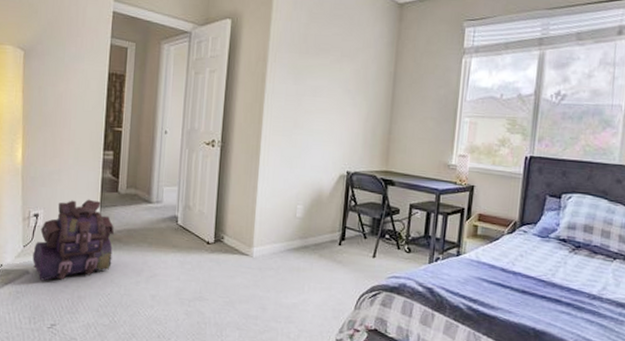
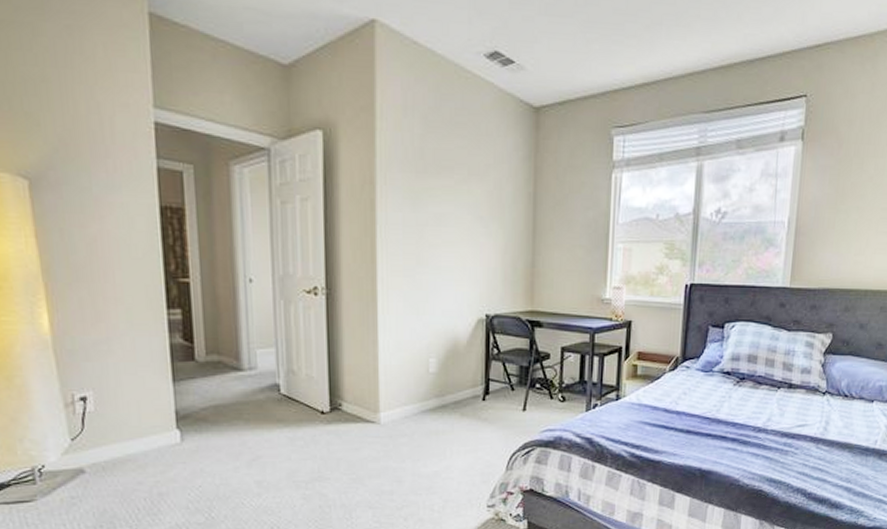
backpack: present [33,199,114,281] -> none [86,372,199,480]

